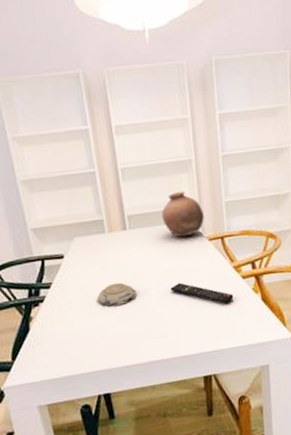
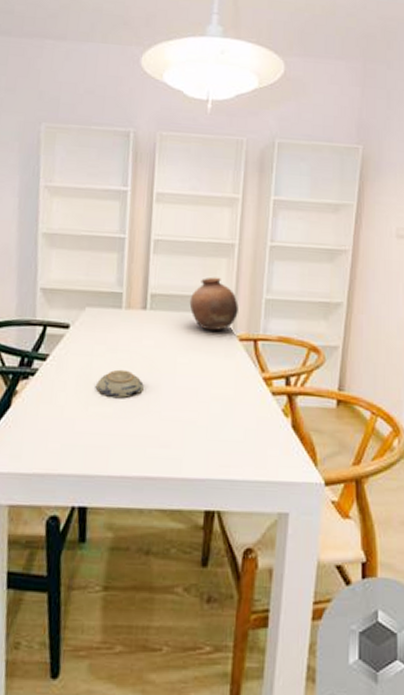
remote control: present [170,282,234,304] -> none [184,384,258,422]

